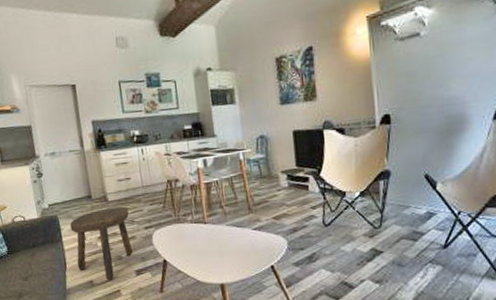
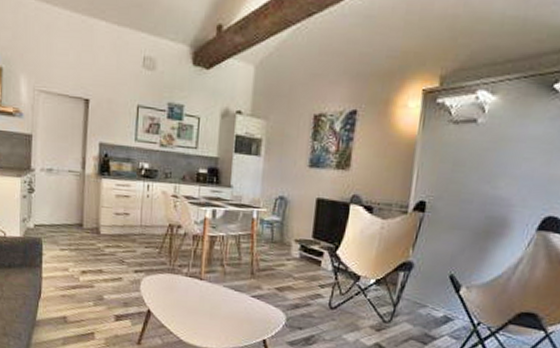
stool: present [69,207,134,280] -> none [53,241,120,320]

